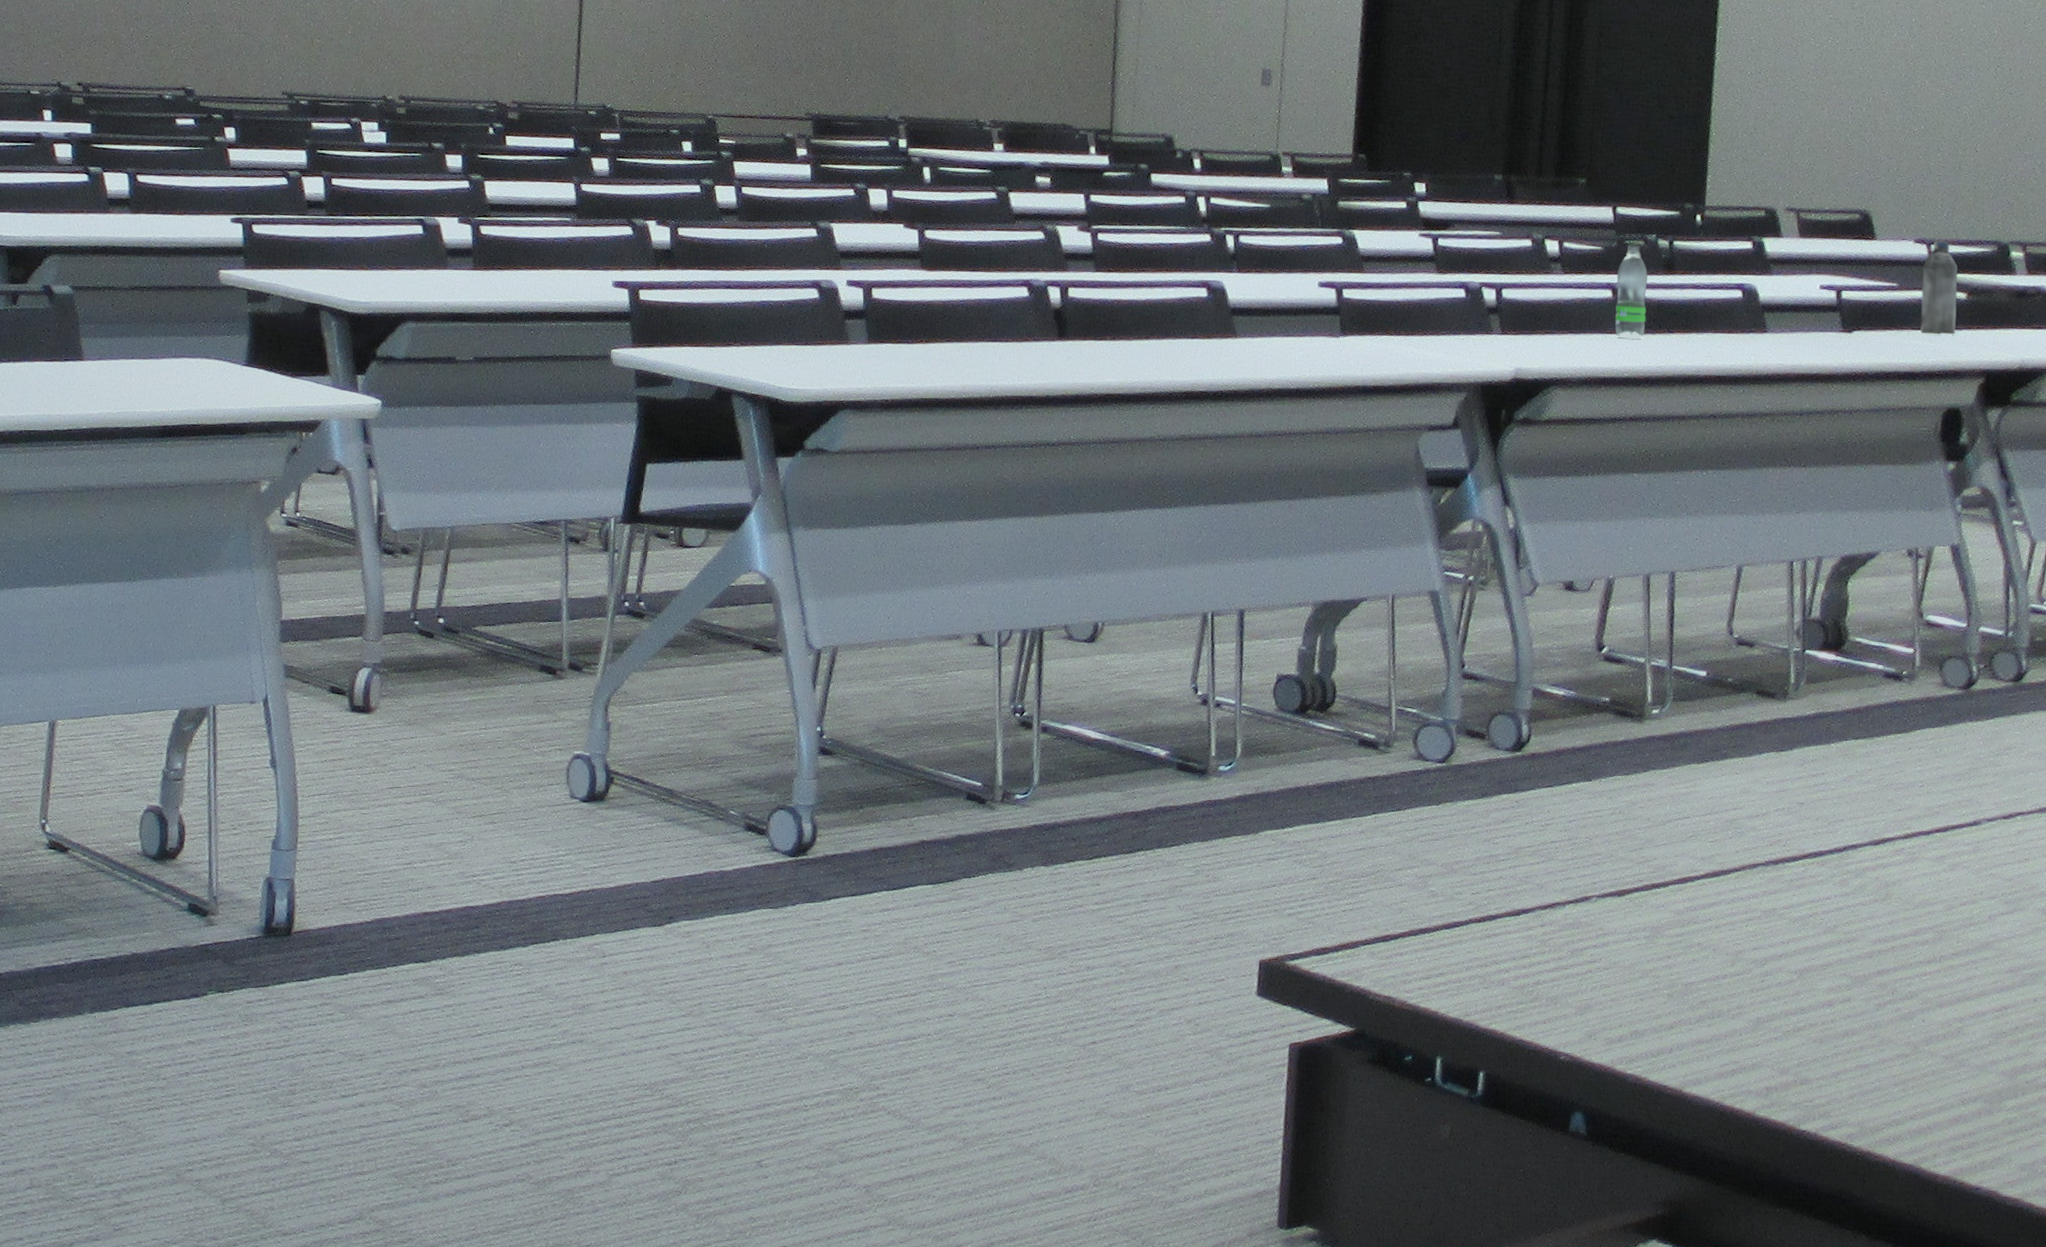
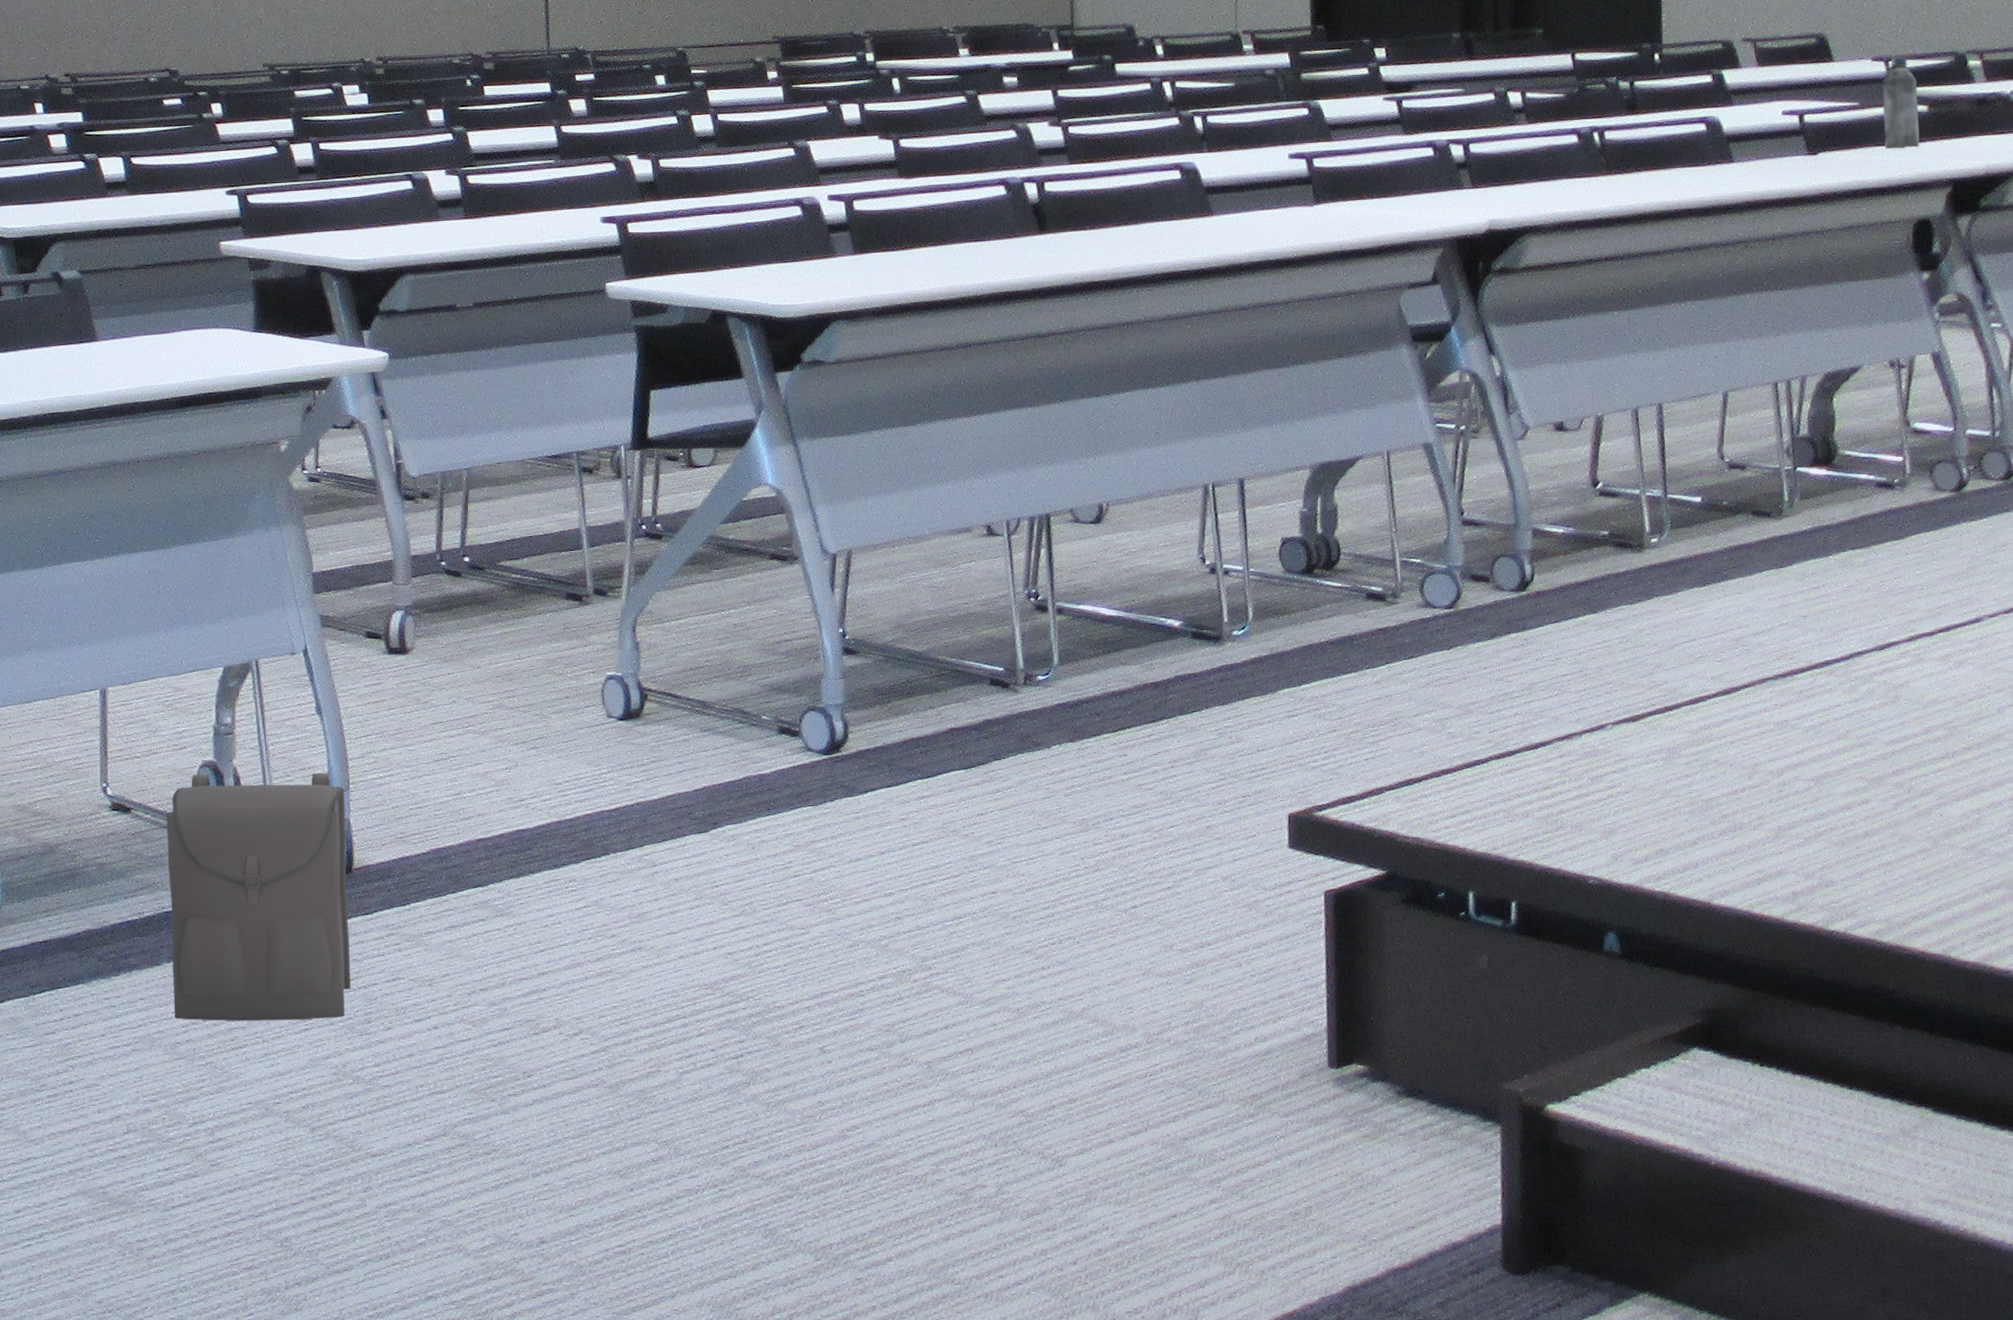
backpack: none [91,819,292,1086] -> present [167,772,351,1021]
bottle: present [1615,245,1648,339] -> none [1581,89,1614,181]

